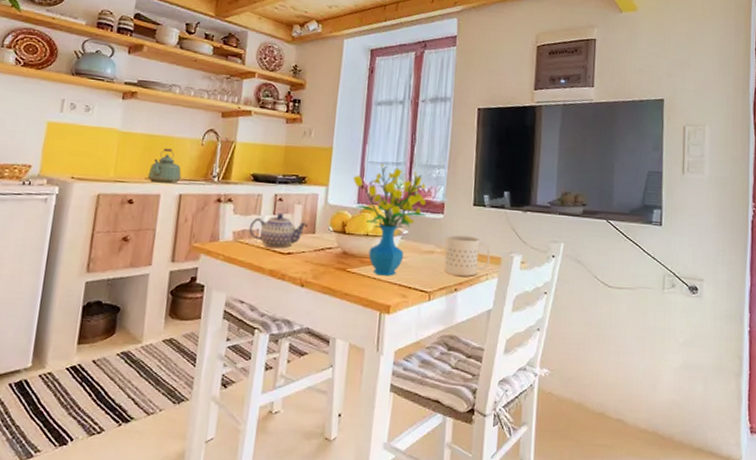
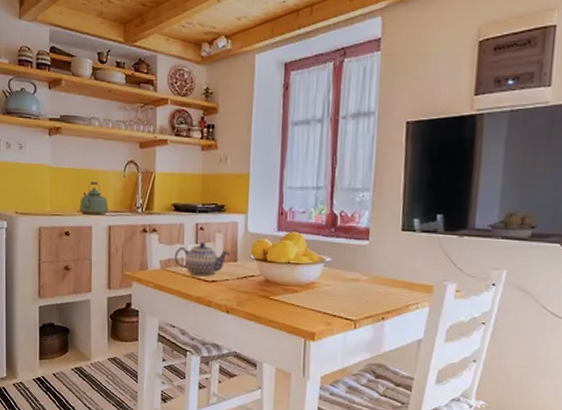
bouquet: present [353,164,427,276] -> none [272,189,350,304]
mug: present [443,234,491,277] -> none [369,262,422,305]

